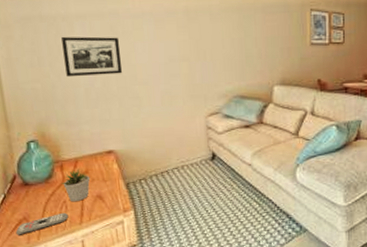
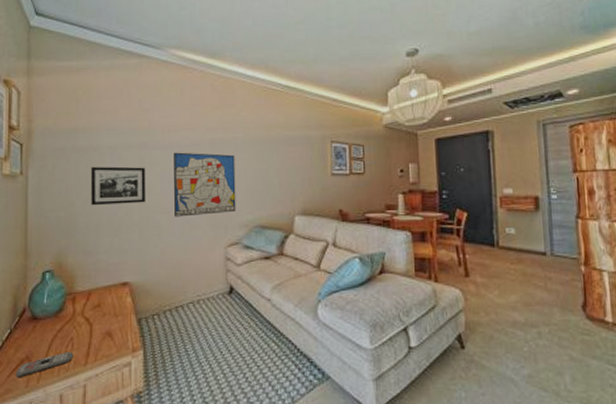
potted plant: present [61,169,91,202] -> none [71,302,102,340]
wall art: none [147,21,215,88] -> present [174,152,236,217]

